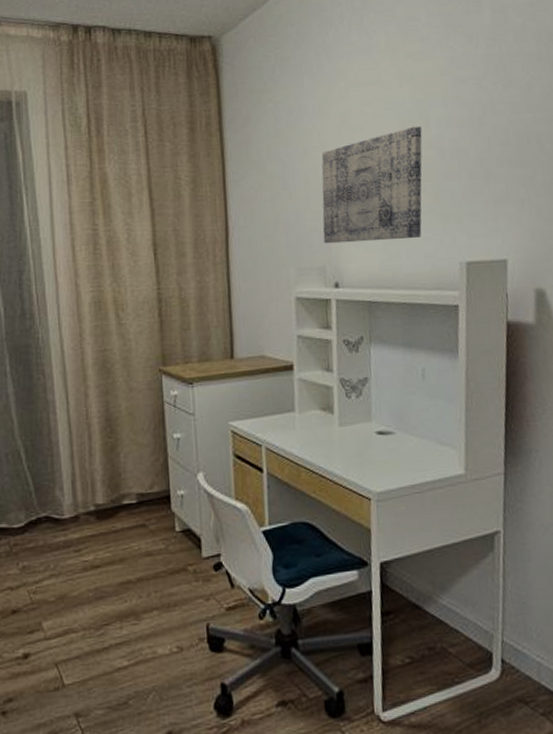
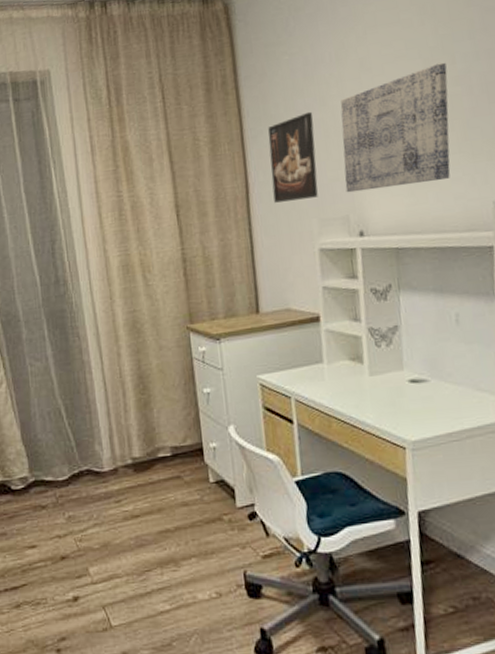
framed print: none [250,160,297,248] -> present [268,111,318,203]

